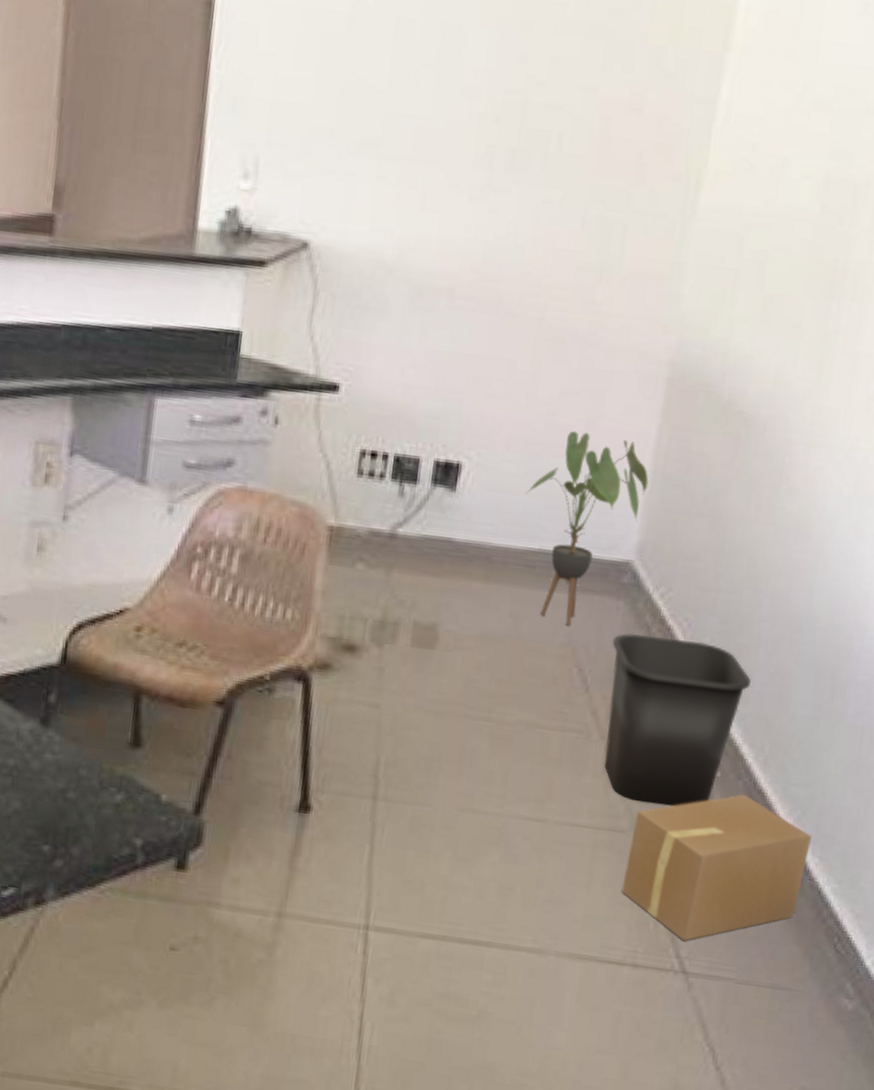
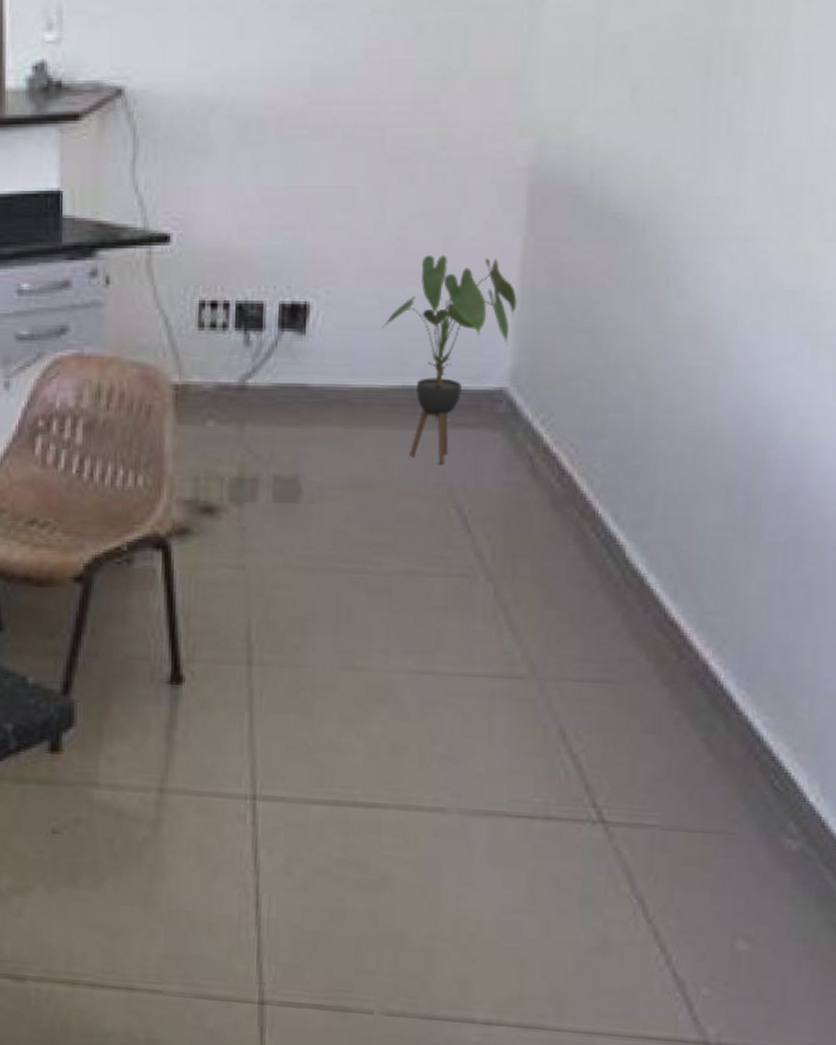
waste bin: present [604,633,751,807] -> none [492,465,651,647]
cardboard box: present [621,794,812,942] -> none [526,627,735,789]

